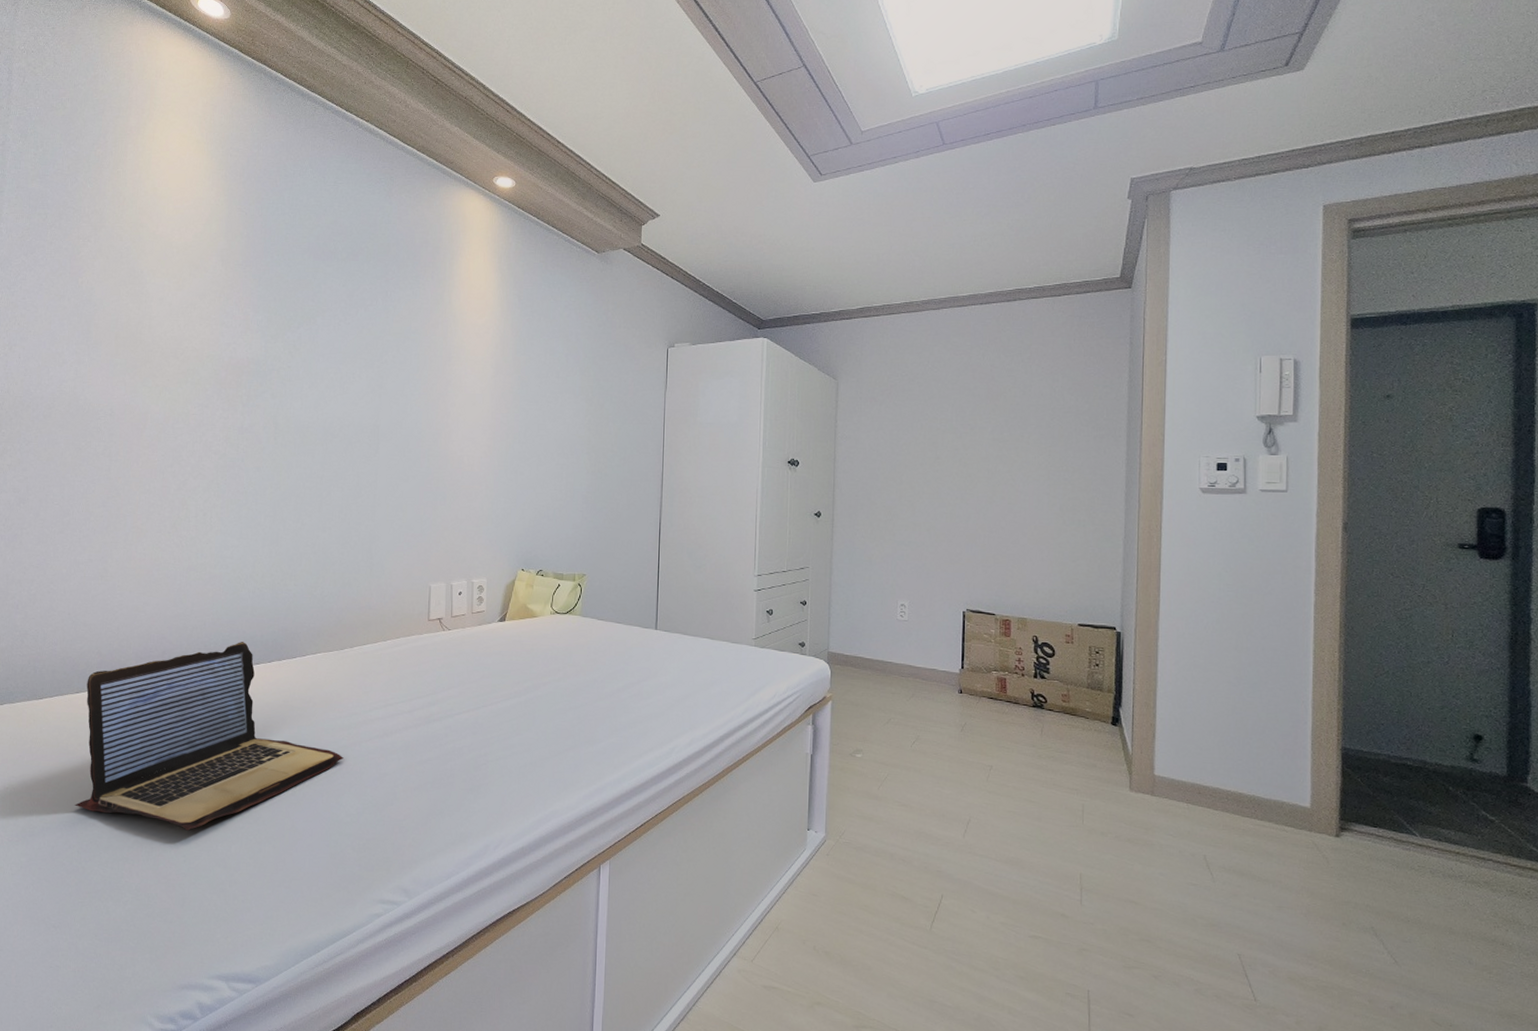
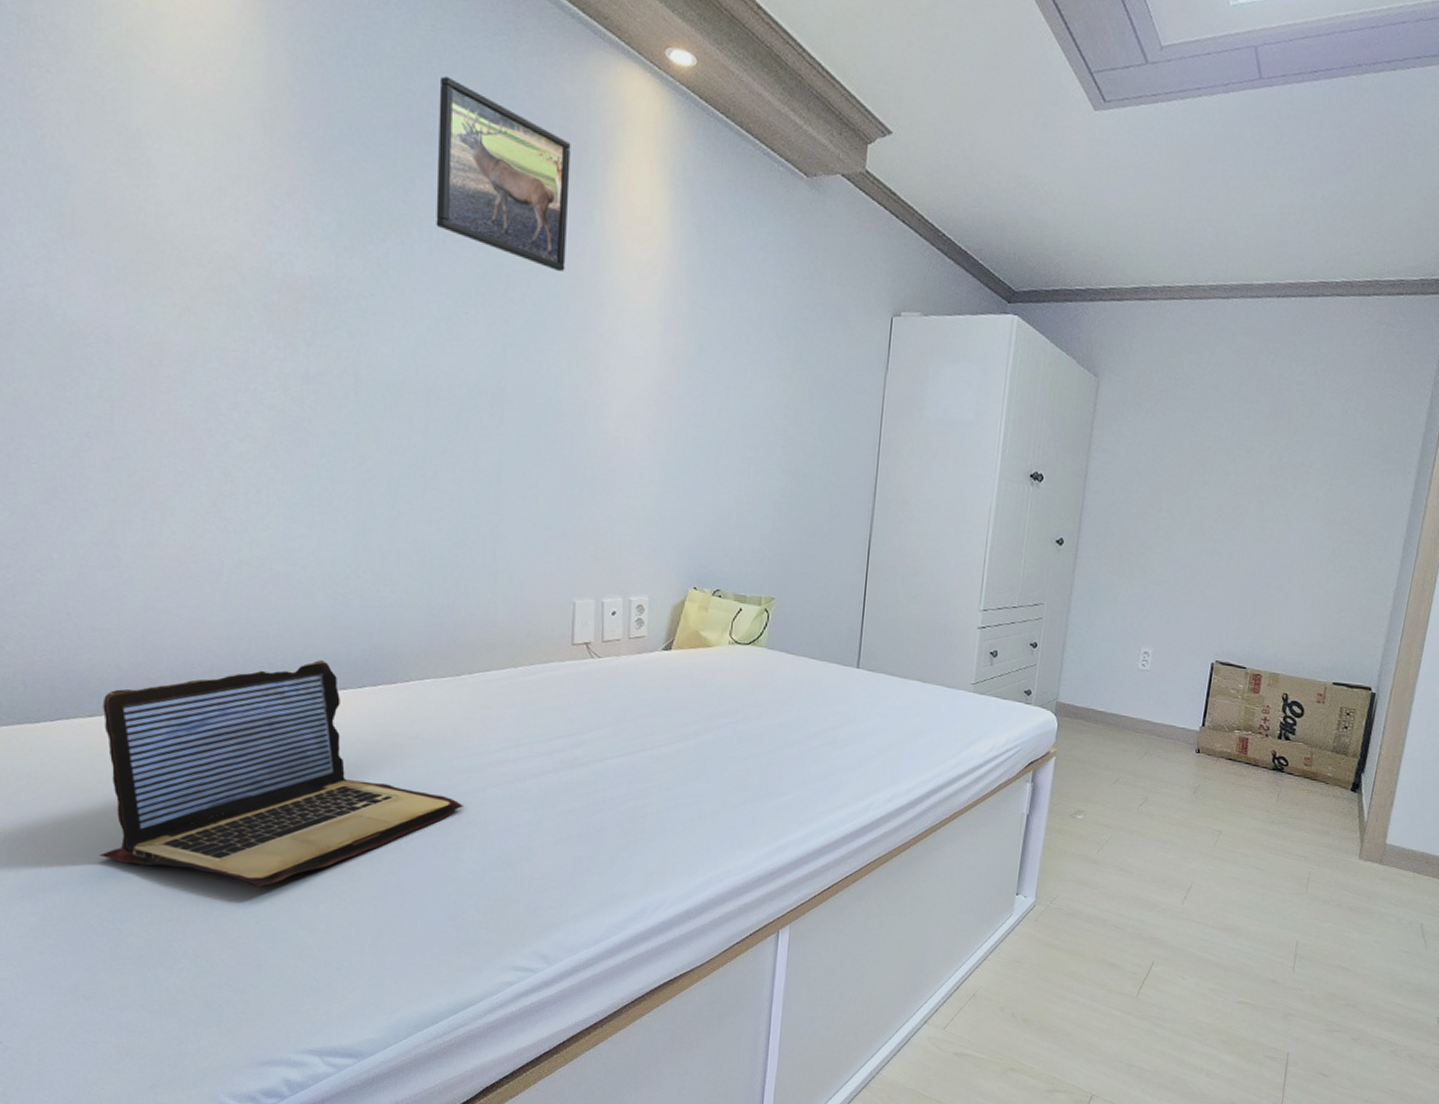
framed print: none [334,214,428,339] -> present [436,76,571,272]

